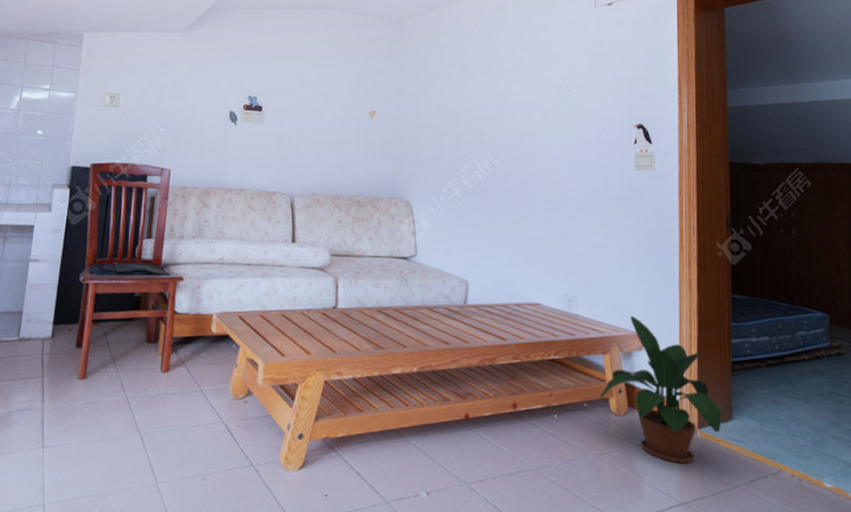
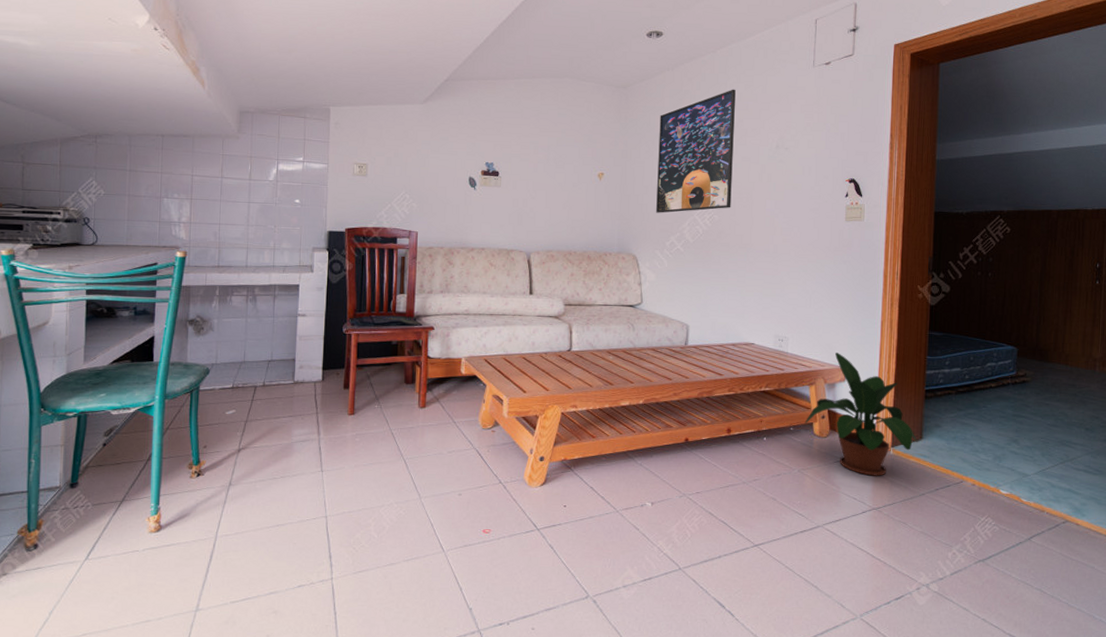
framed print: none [432,27,515,156] -> present [656,89,736,213]

